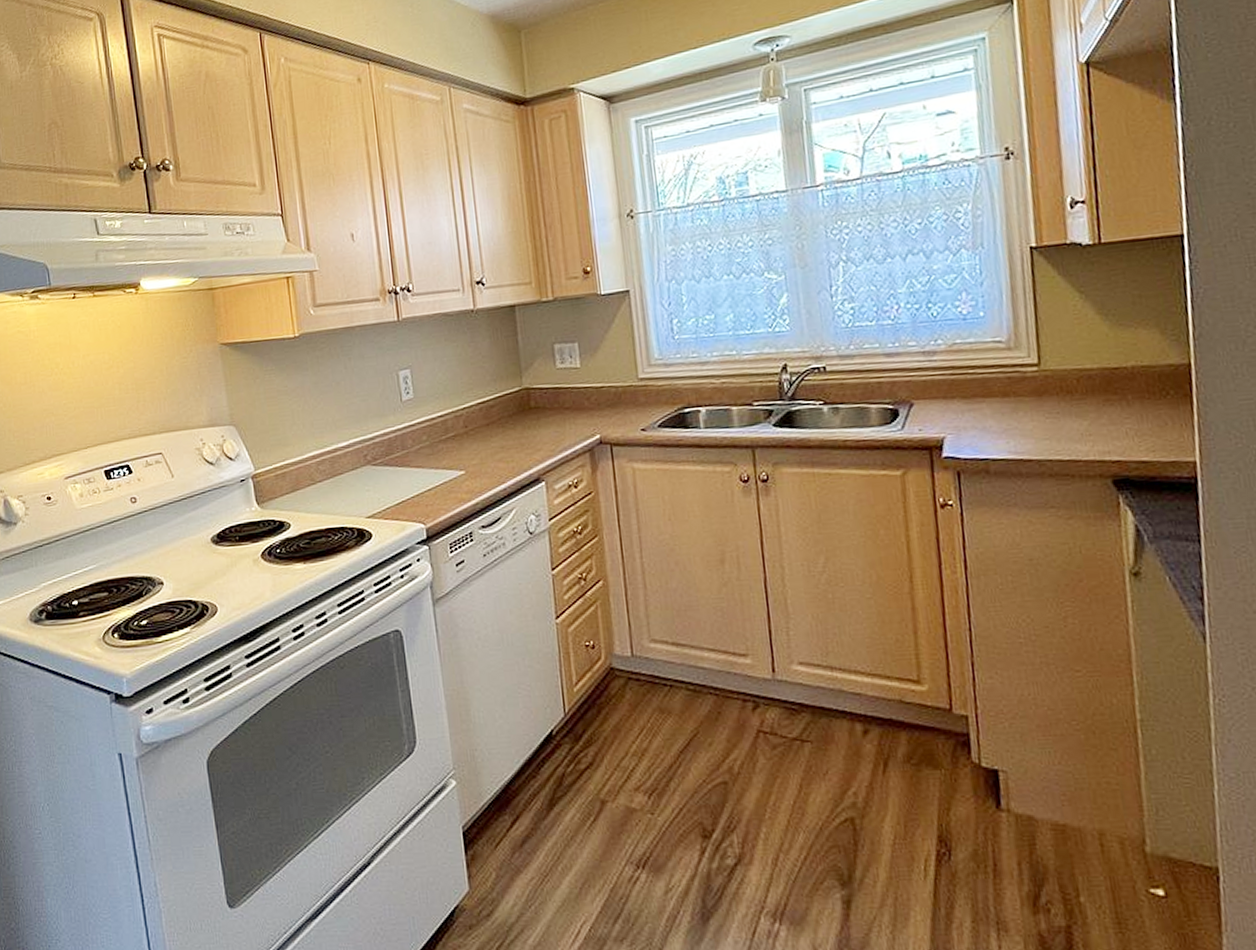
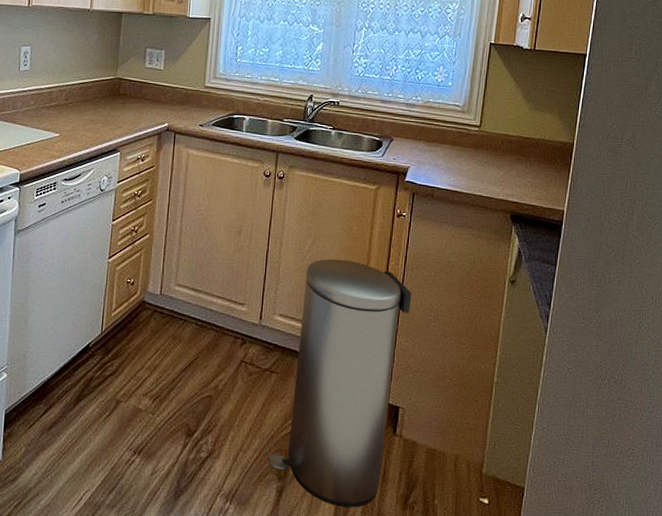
pedal bin: none [820,576,991,916] -> present [268,258,412,507]

